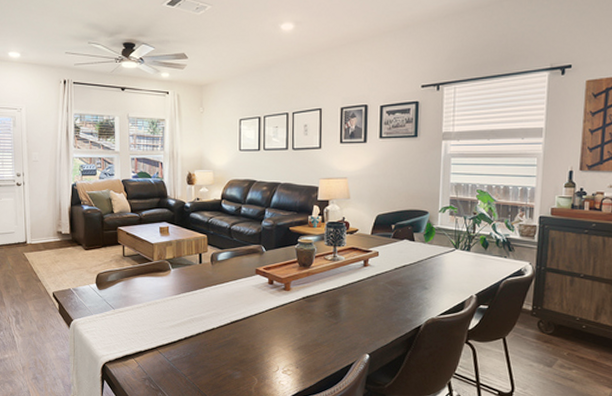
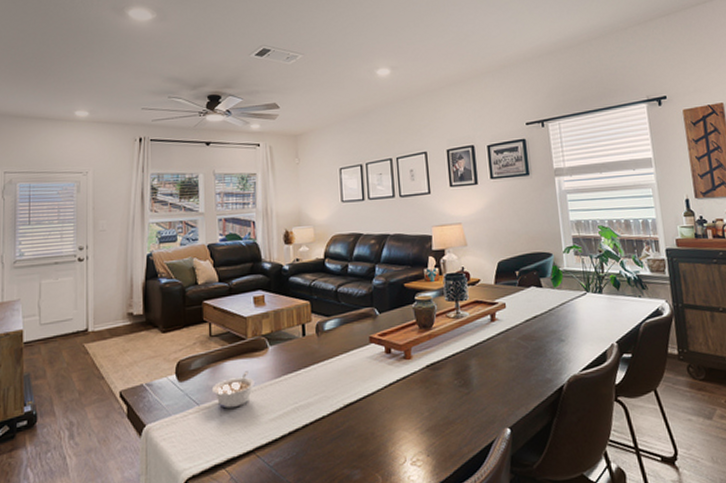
legume: none [124,287,159,314] -> present [211,371,255,409]

